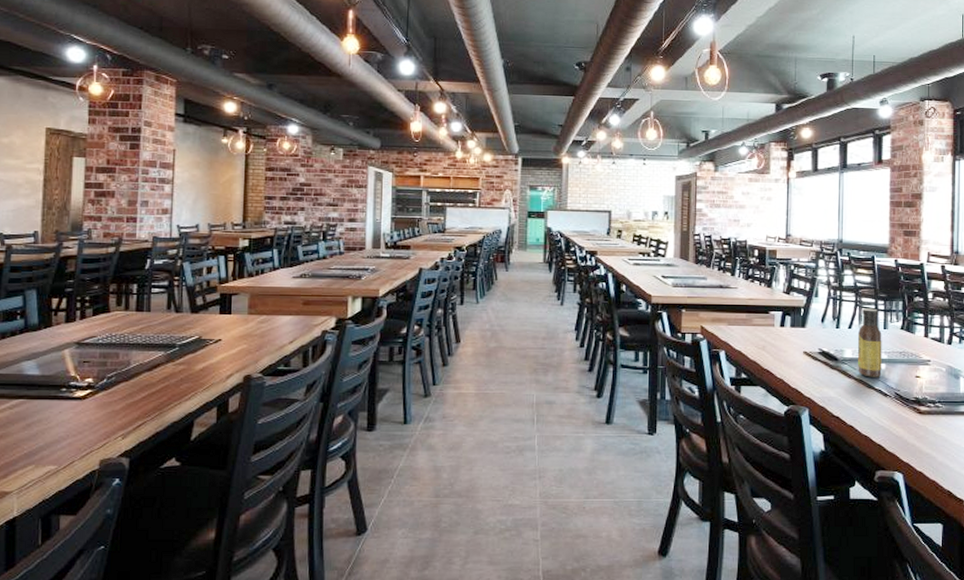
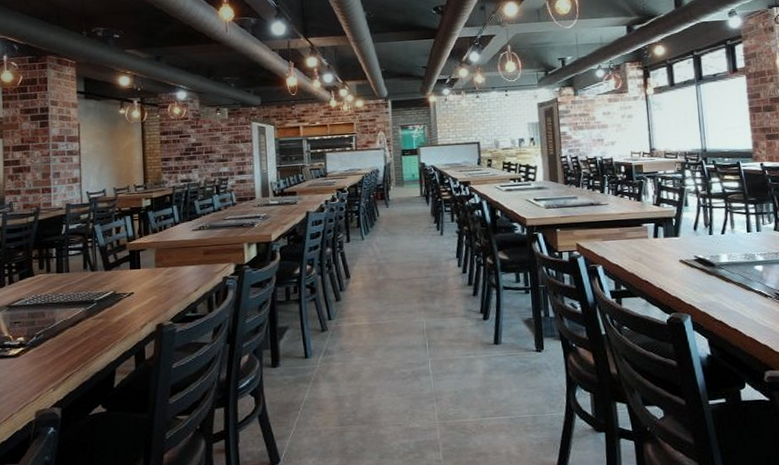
sauce bottle: present [858,308,882,377] -> none [732,212,760,280]

